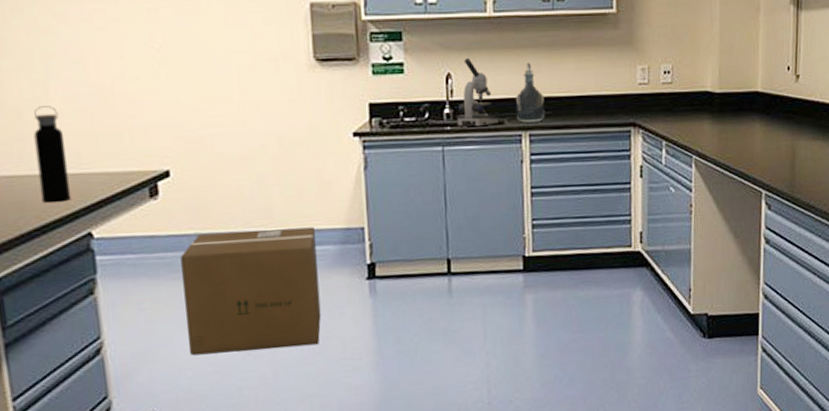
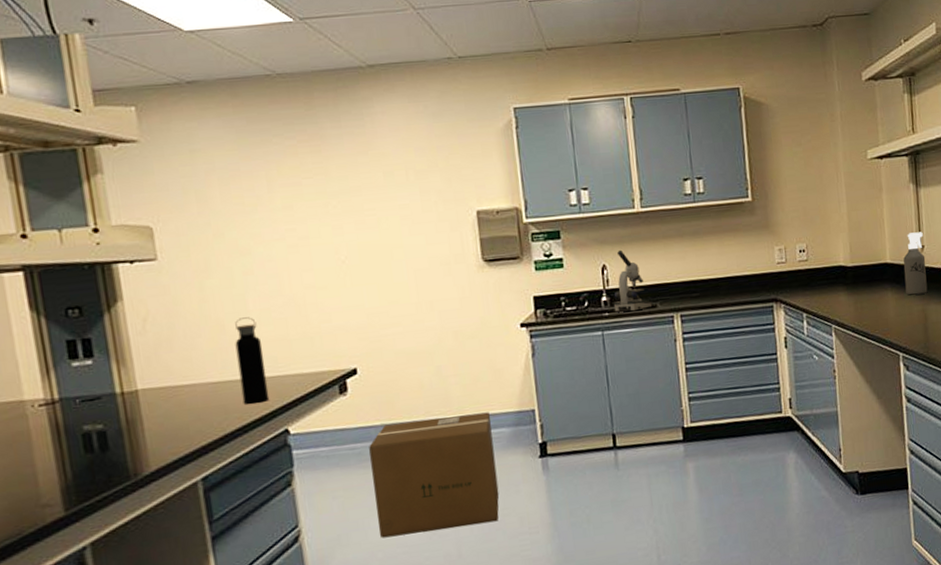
bottle: present [515,62,545,123] -> none [665,250,694,306]
spray bottle: none [775,59,800,129] -> present [903,232,928,295]

